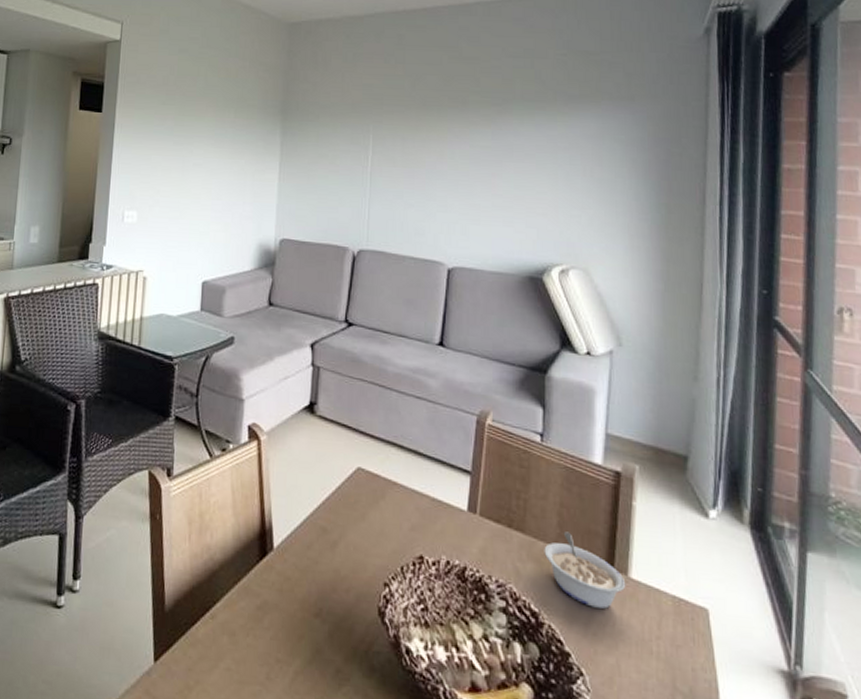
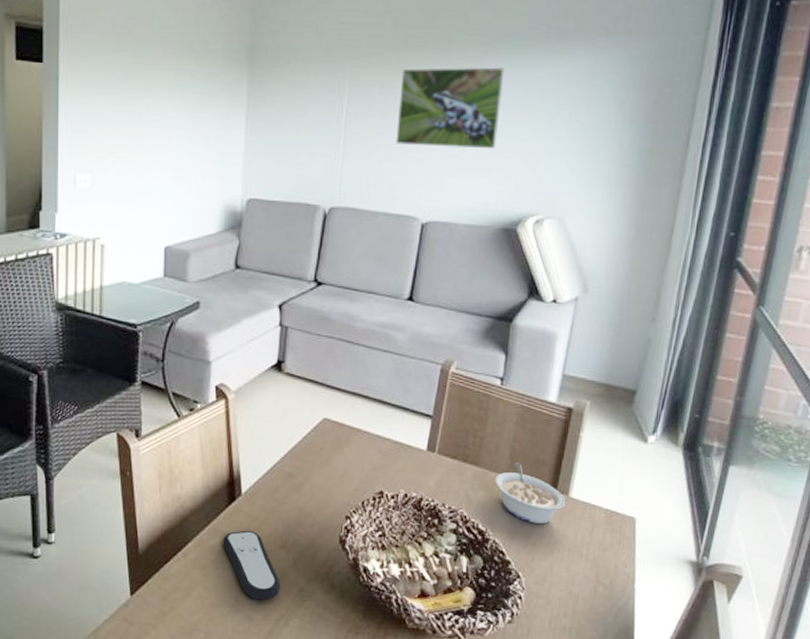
remote control: none [252,591,315,680] -> present [222,530,281,599]
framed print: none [419,124,517,200] -> present [395,67,505,149]

